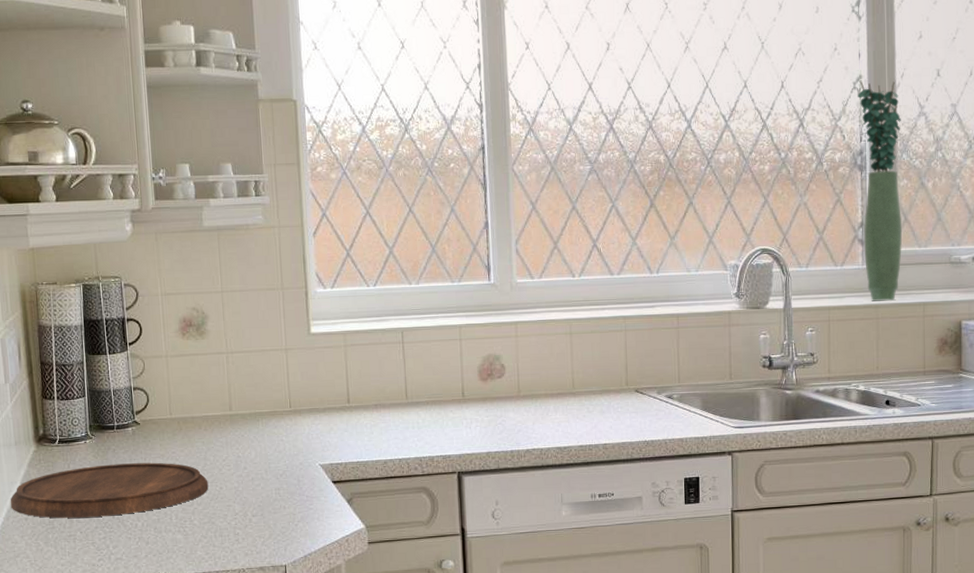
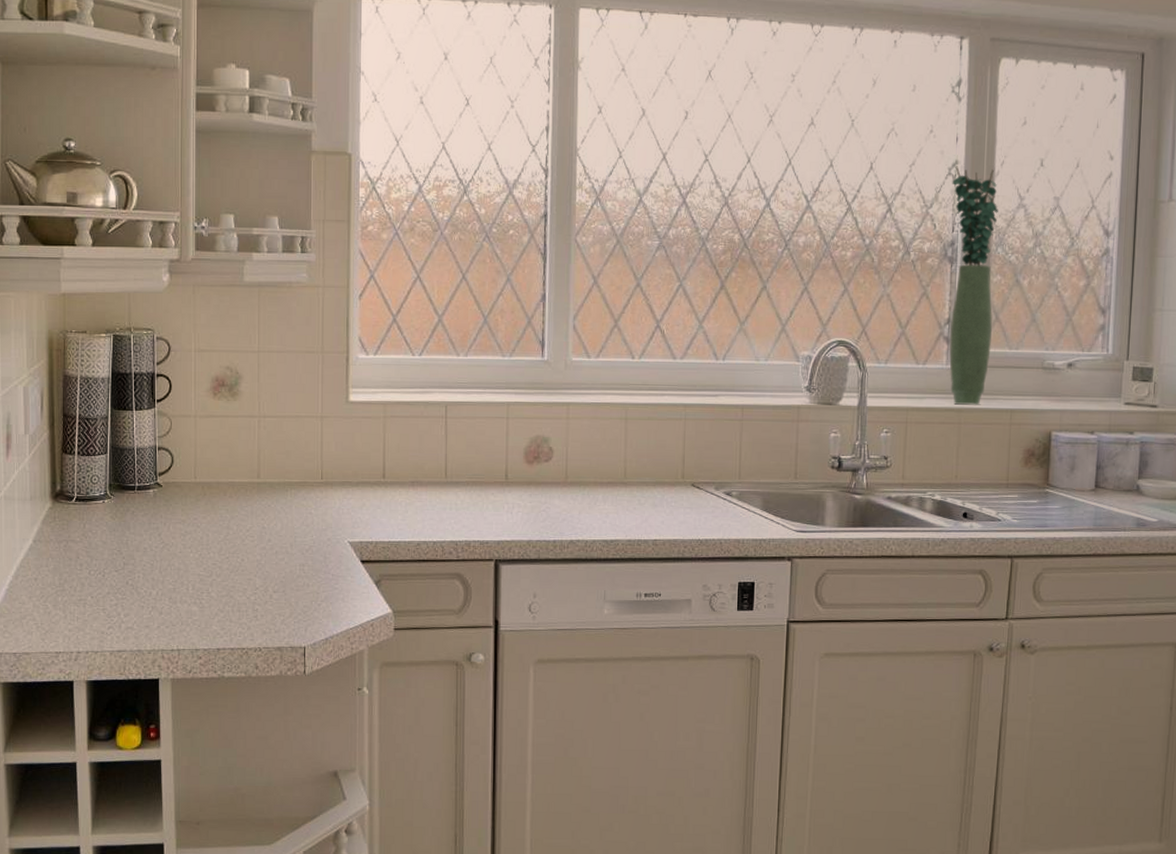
cutting board: present [10,462,209,518] -> none [20,527,229,582]

